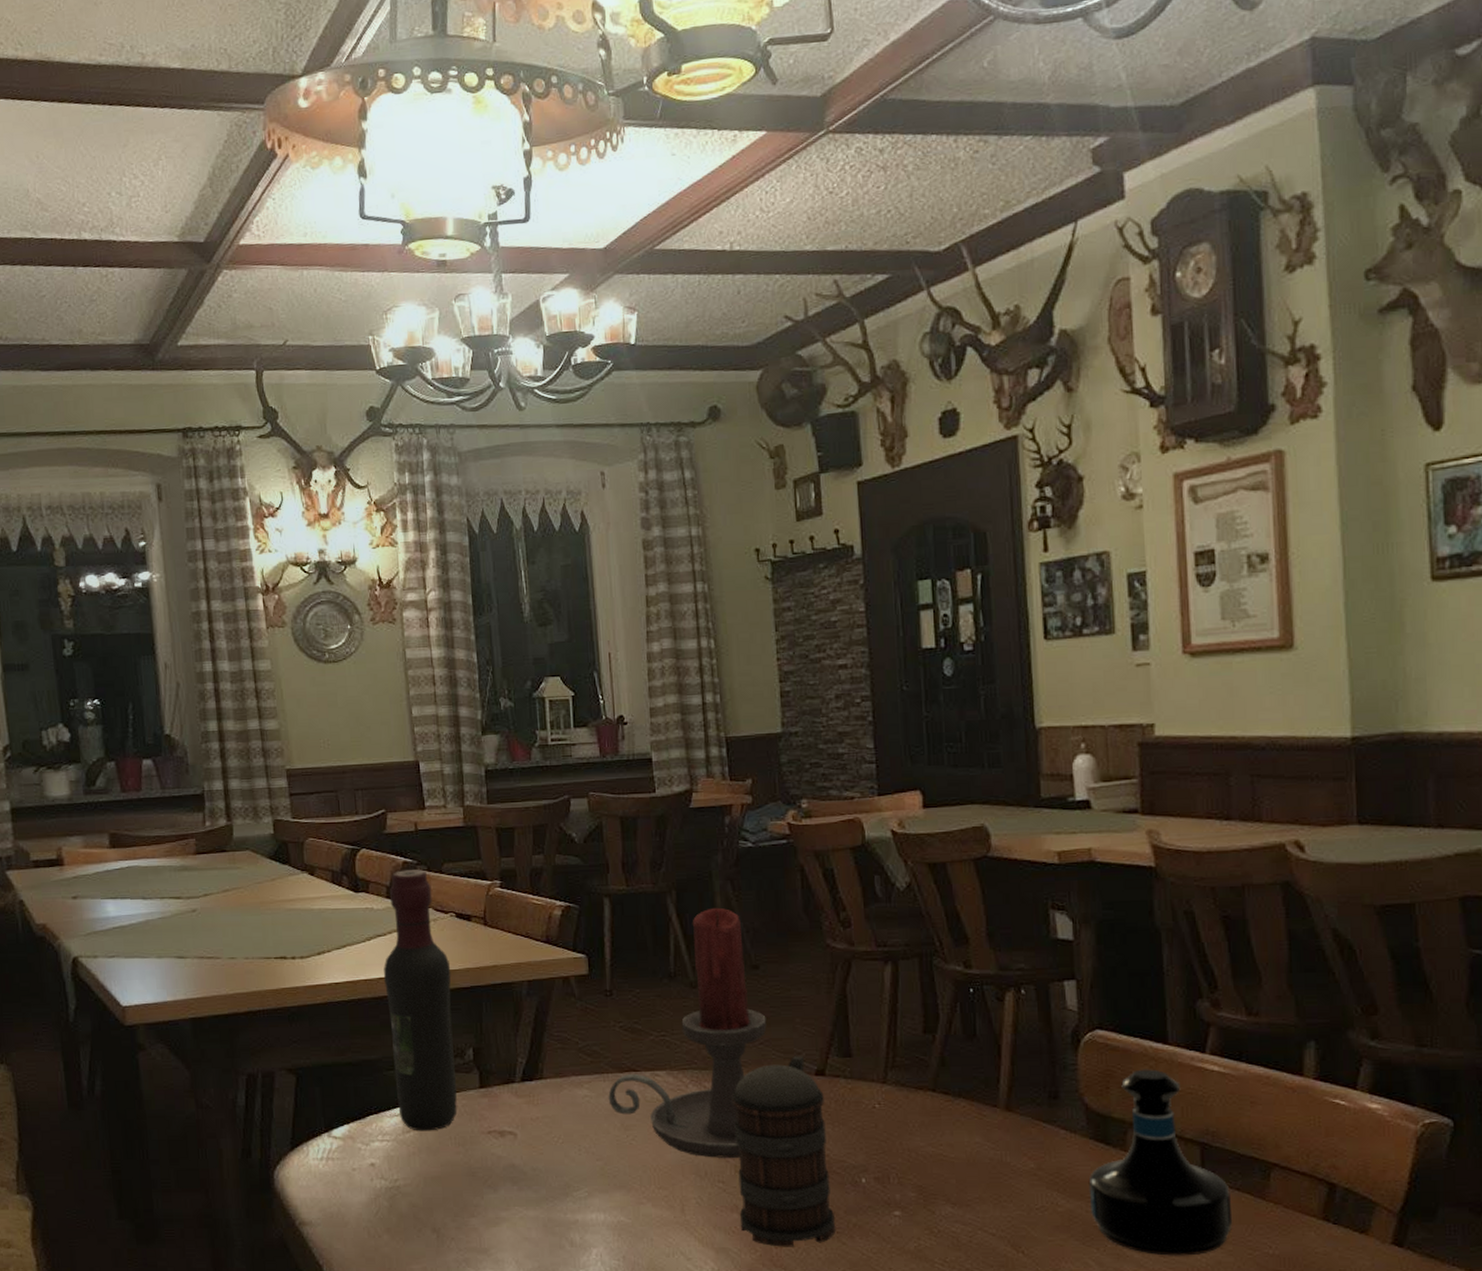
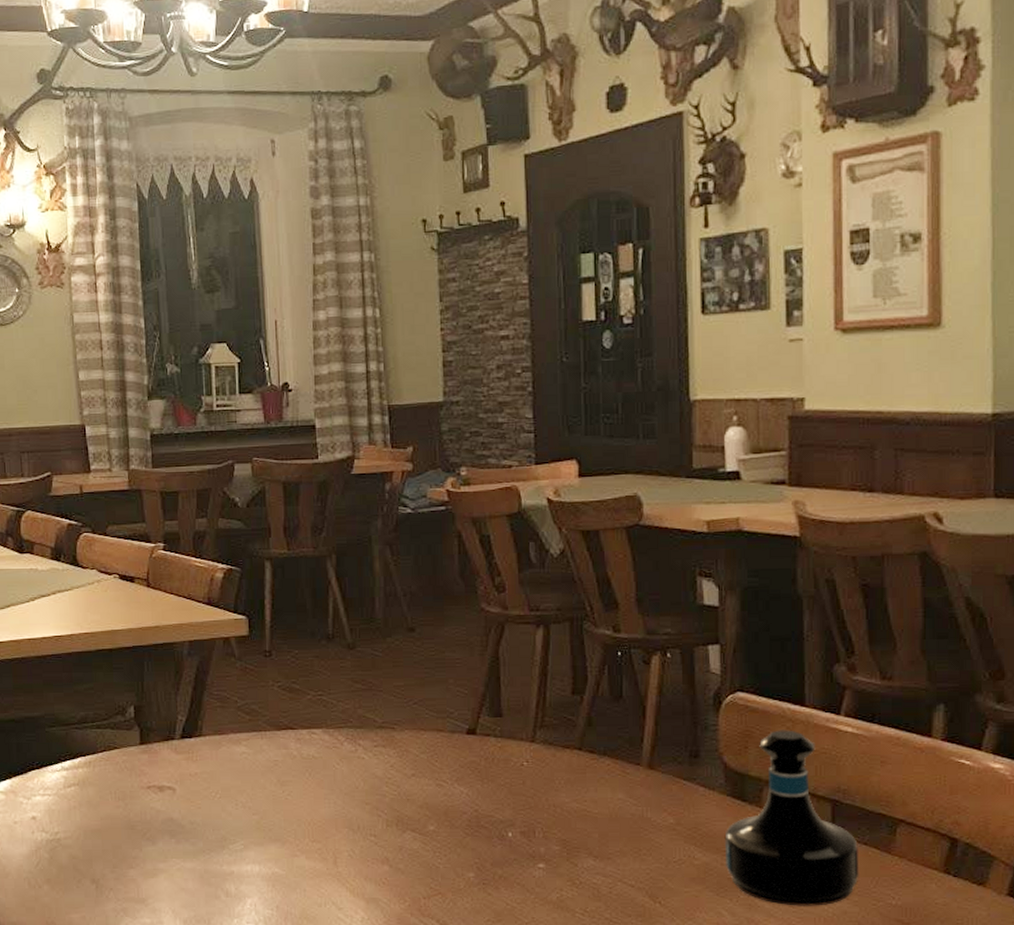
wine bottle: present [384,870,458,1131] -> none [47,532,118,786]
candle holder: present [608,907,767,1158] -> none [265,571,421,813]
beer mug: present [731,1056,835,1247] -> none [385,715,481,898]

